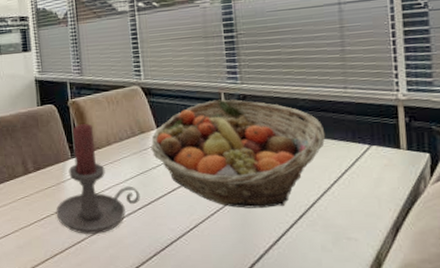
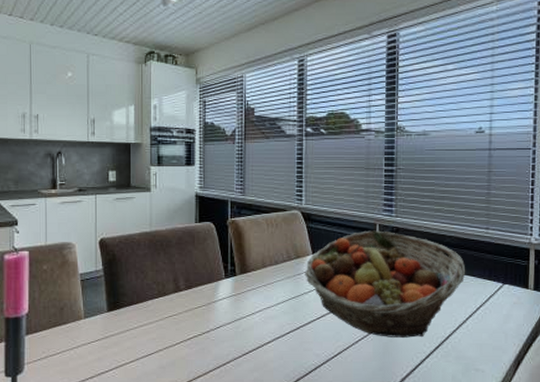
candle holder: present [56,123,140,234] -> none [204,244,290,356]

